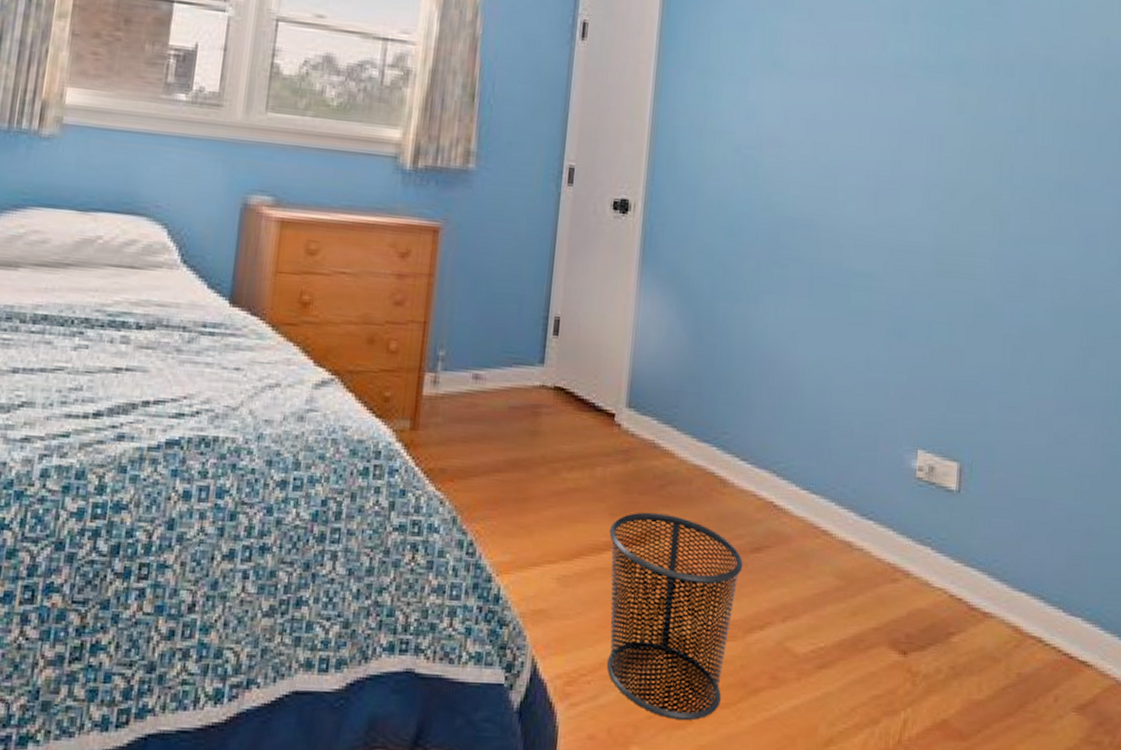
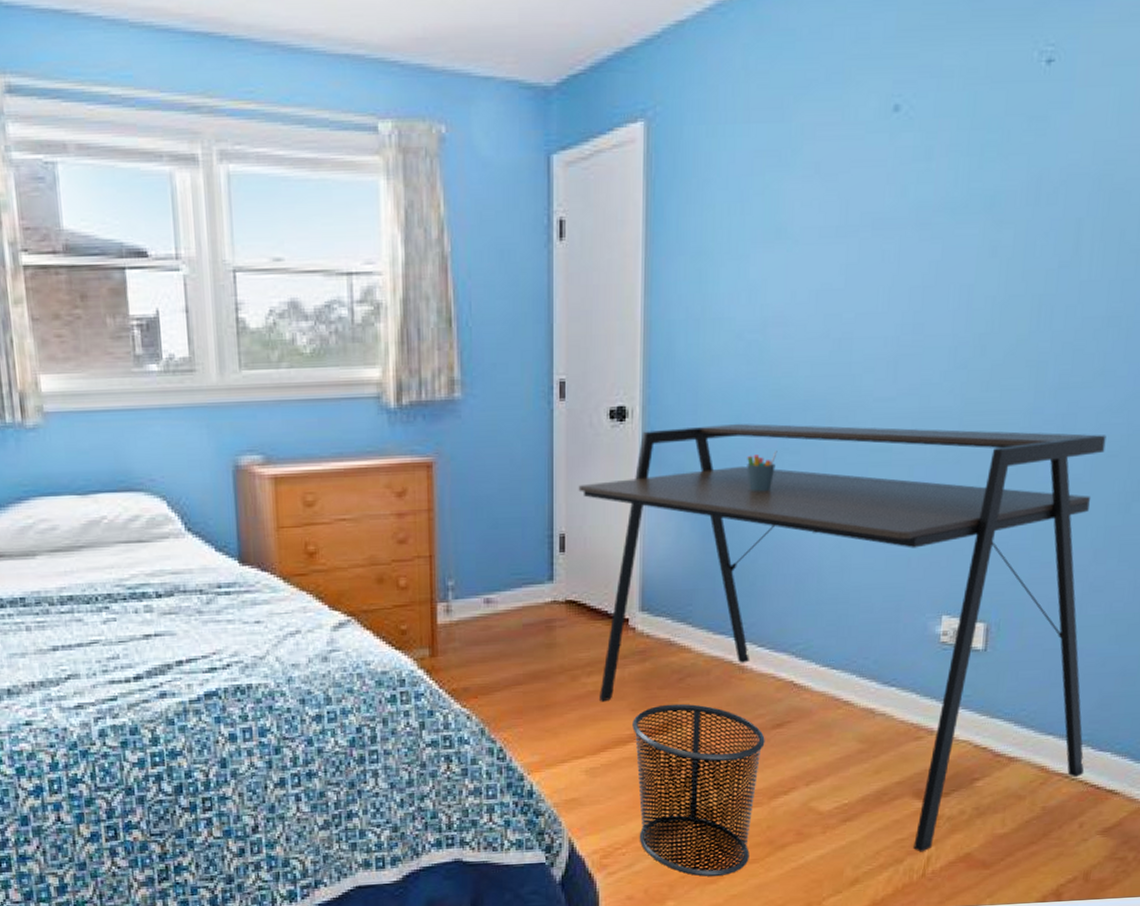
desk: none [577,226,1063,714] -> present [578,423,1107,852]
pen holder: none [738,262,767,302] -> present [747,451,778,492]

